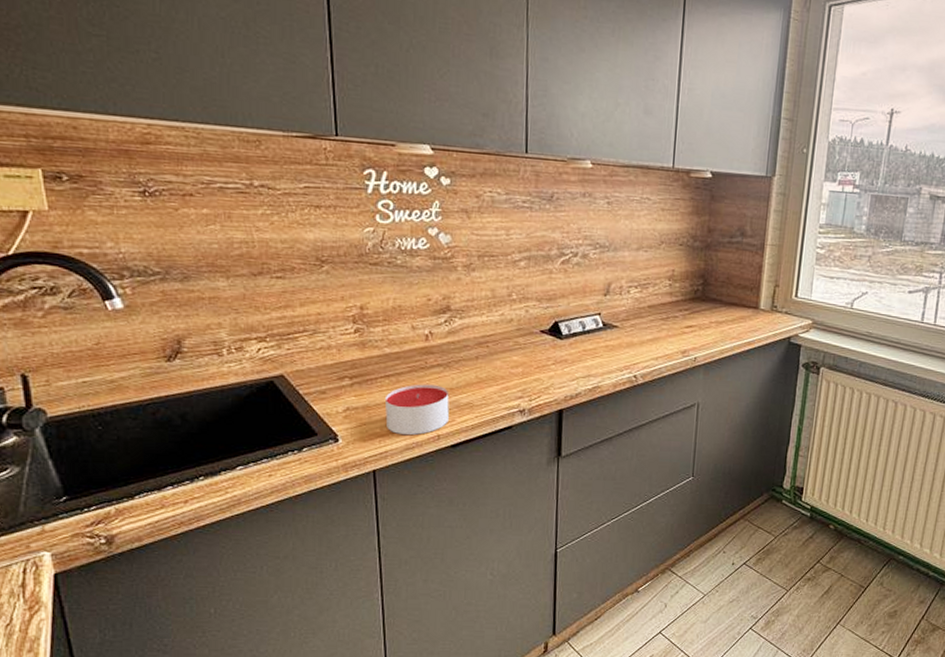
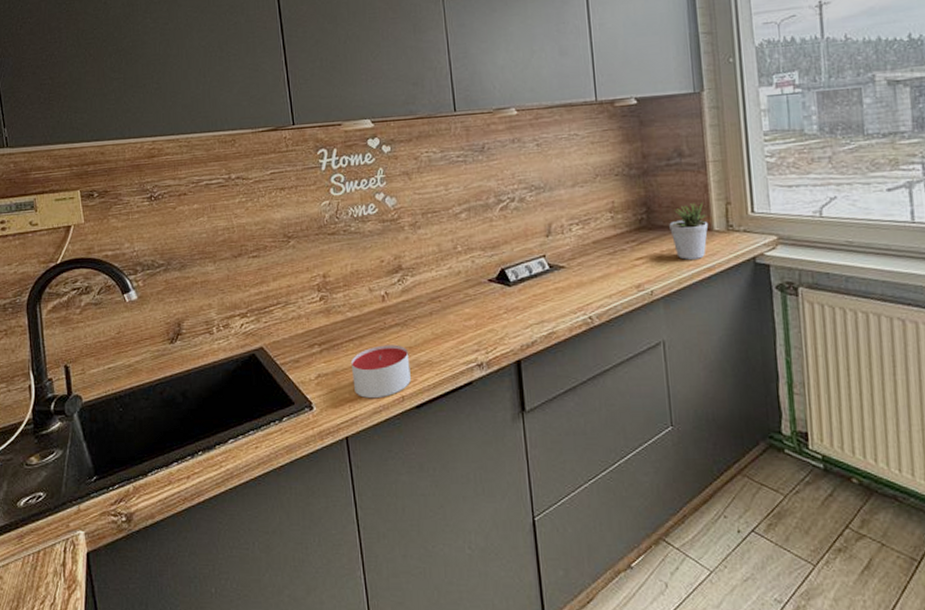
potted plant: none [721,281,756,333] -> present [669,203,709,260]

